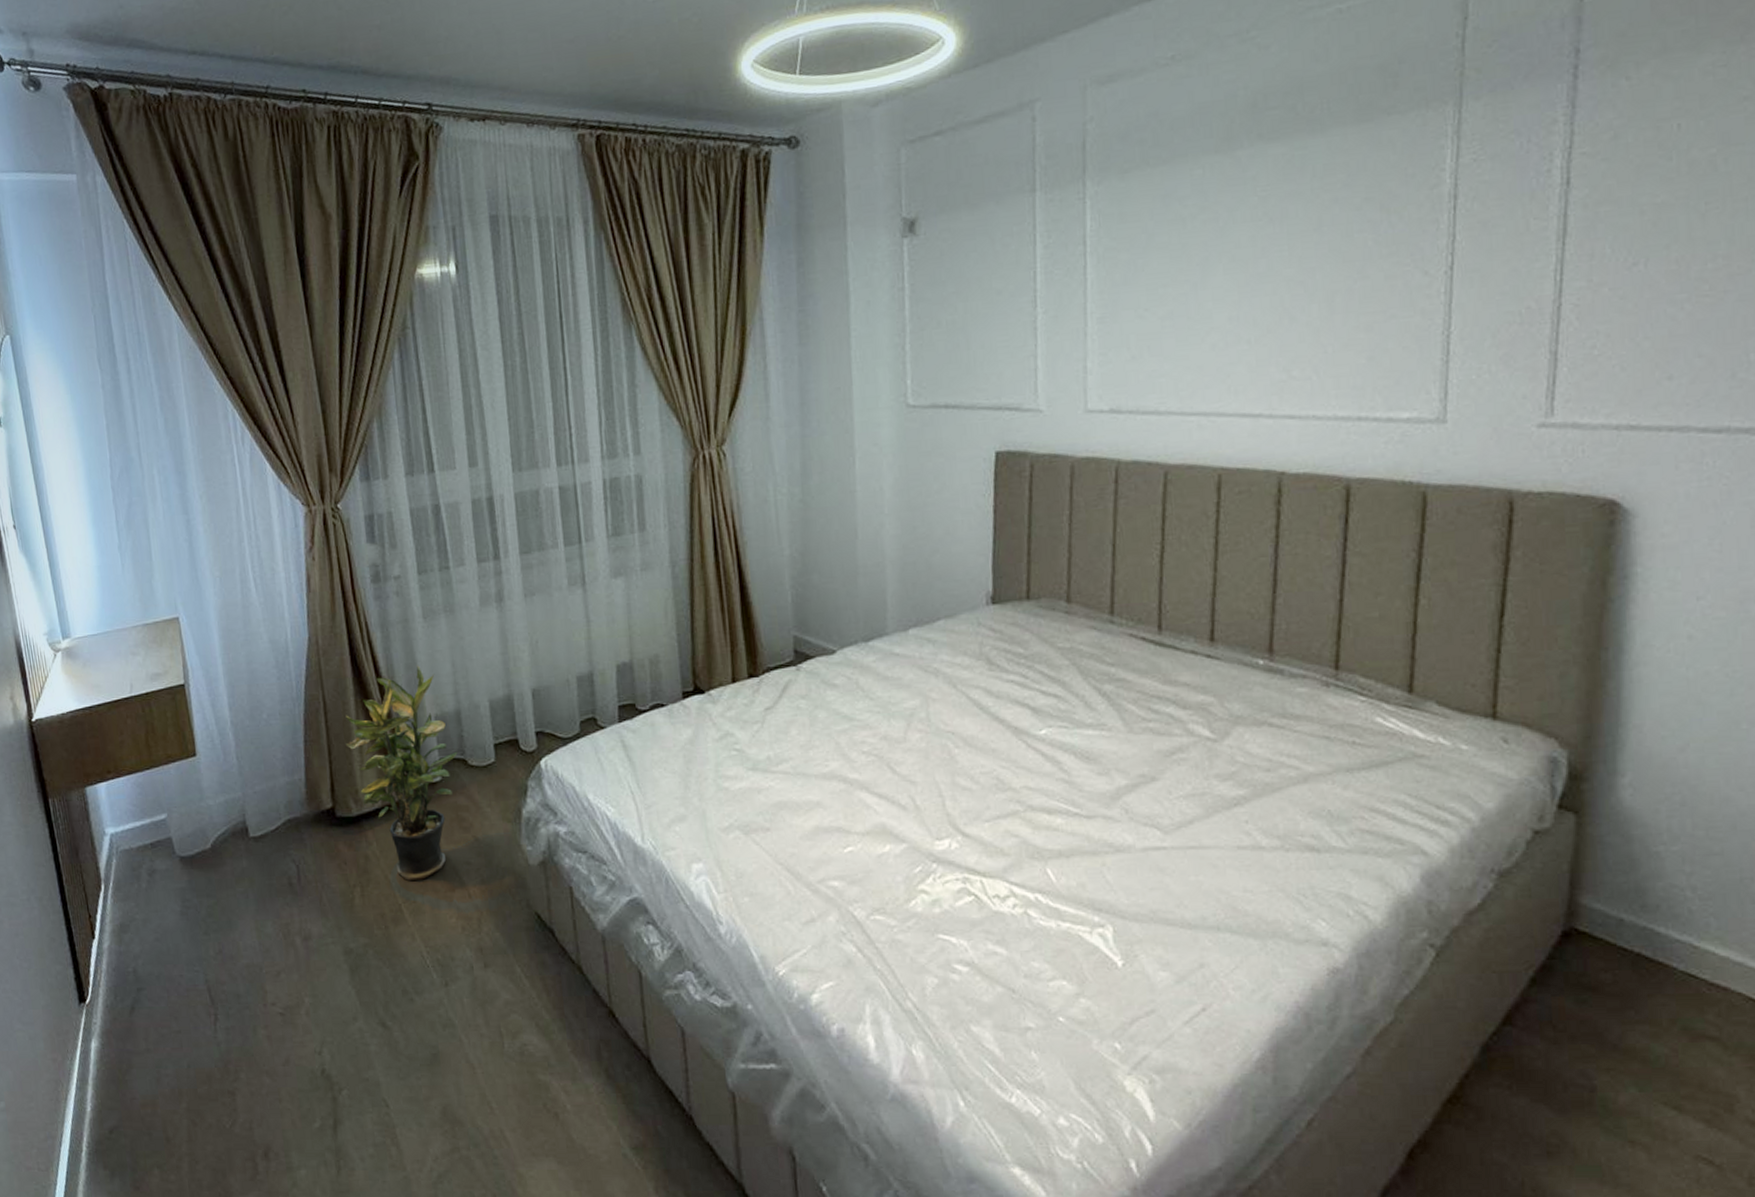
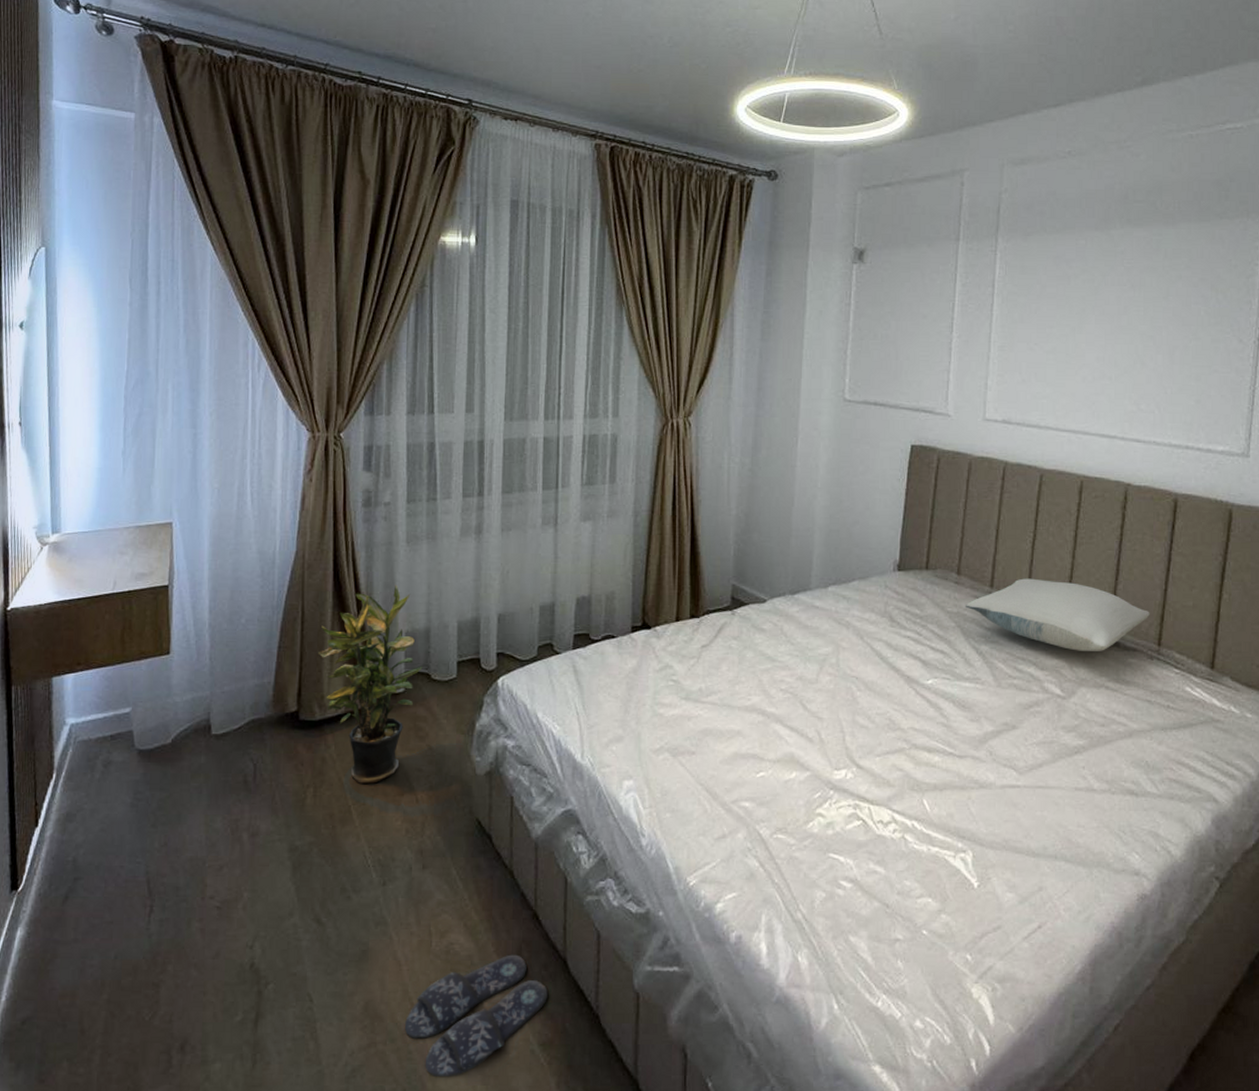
slippers: none [486,1054,635,1182] -> present [405,954,548,1076]
pillow: none [1079,599,1322,683] -> present [965,578,1150,651]

